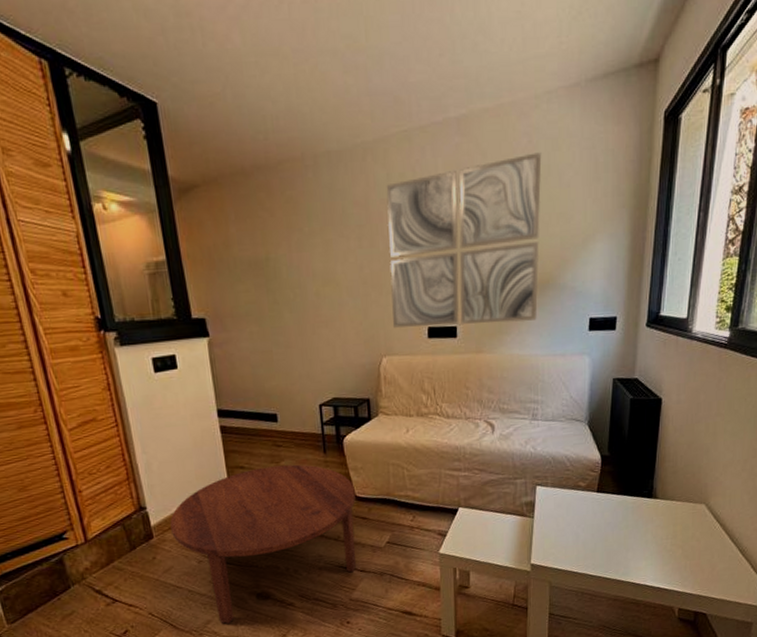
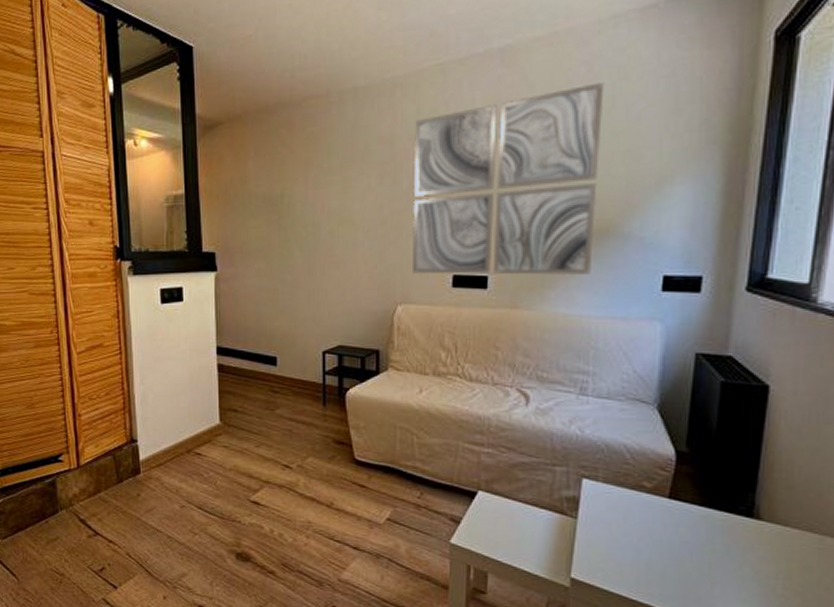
coffee table: present [170,464,356,624] -> none [158,413,354,581]

